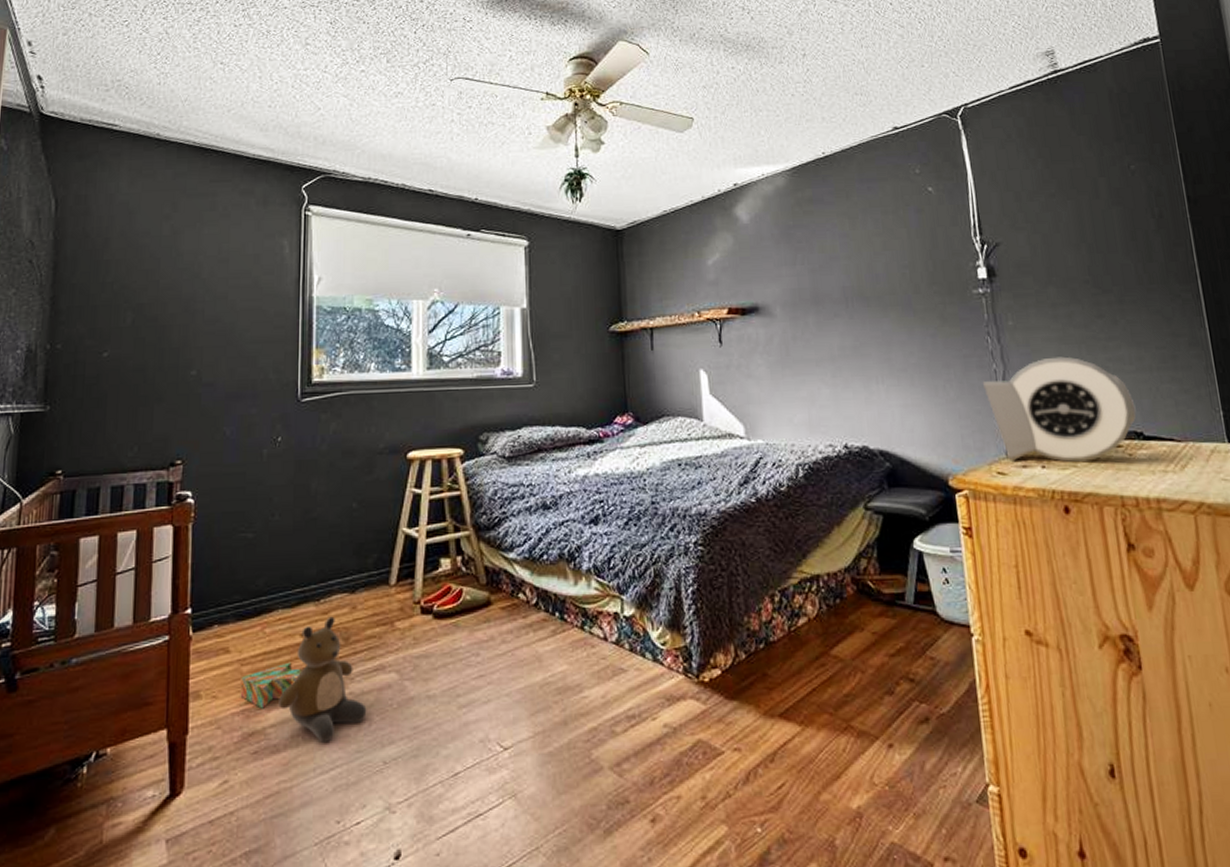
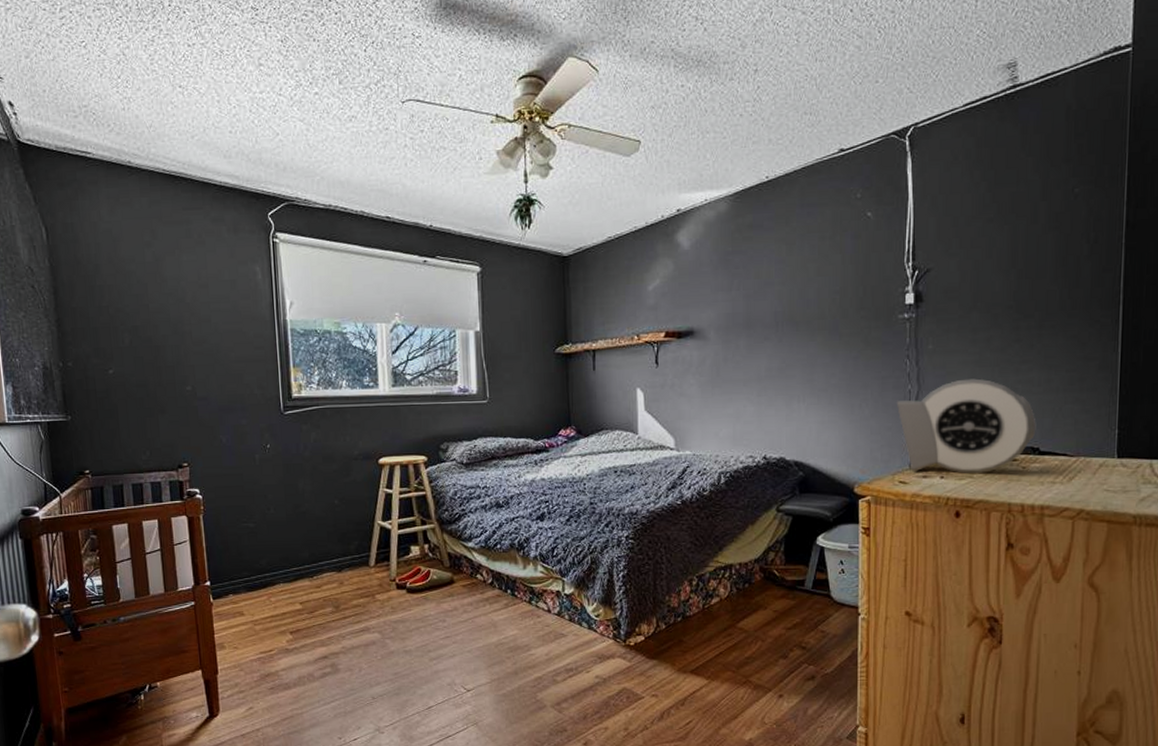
toy blocks: present [240,662,302,709] -> none [255,623,304,657]
bear: present [279,616,367,743] -> none [286,589,357,682]

